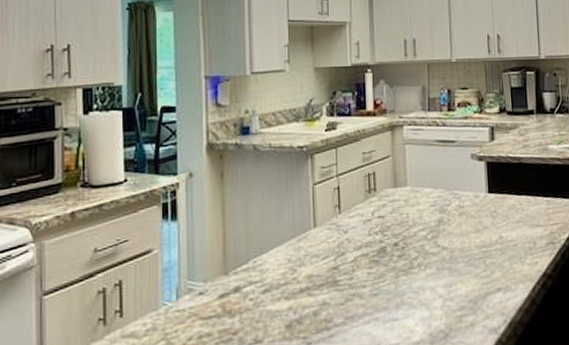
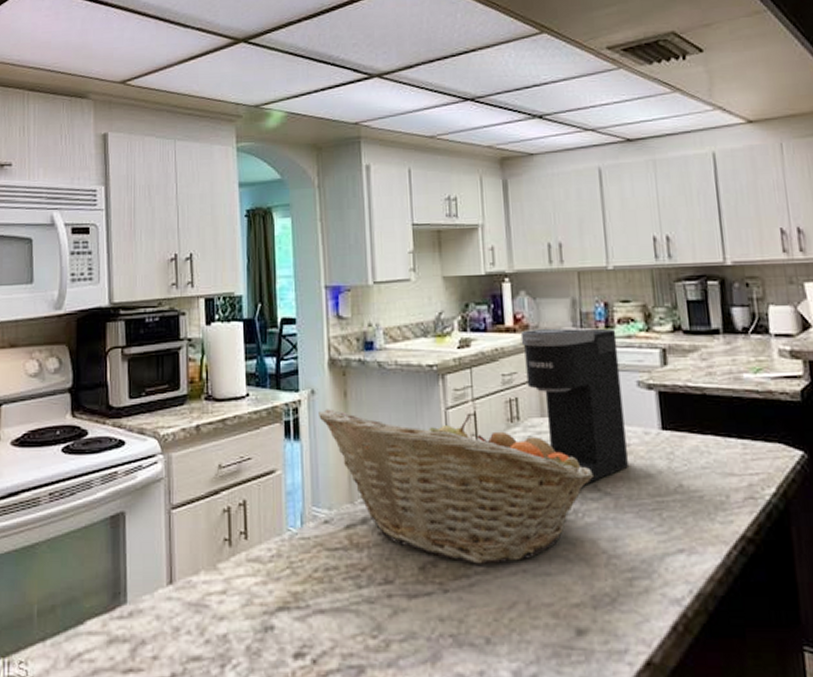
fruit basket: none [196,187,435,318] -> present [319,409,595,564]
coffee maker: none [379,111,463,243] -> present [520,328,630,485]

